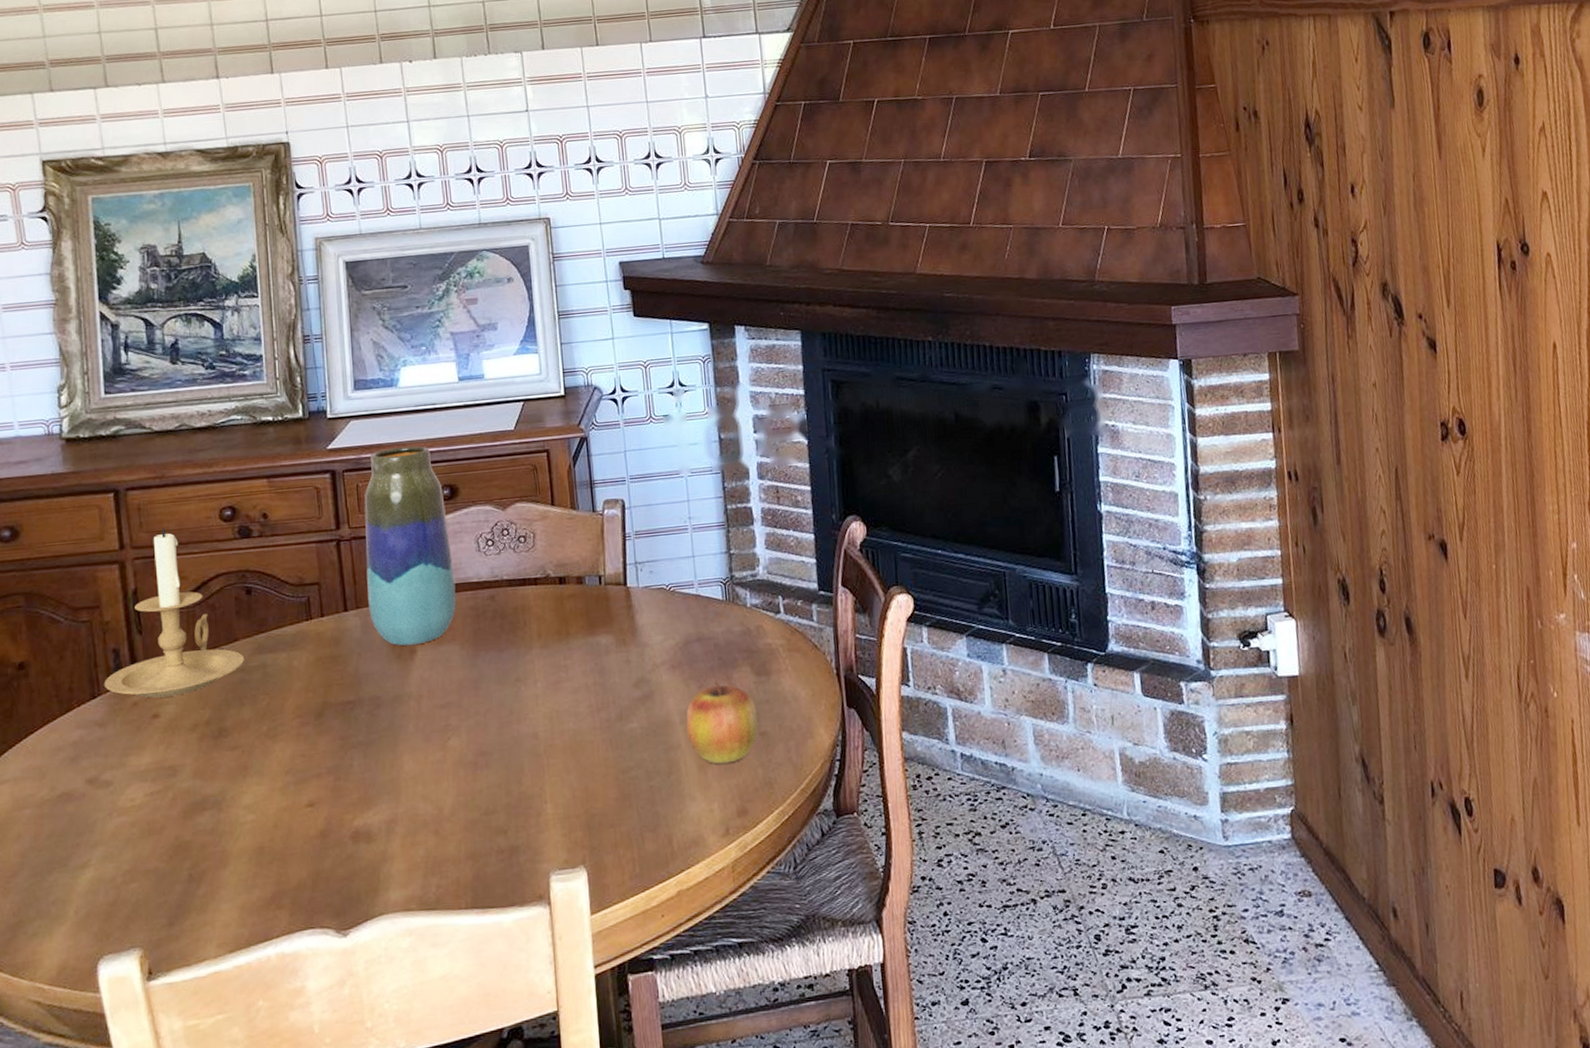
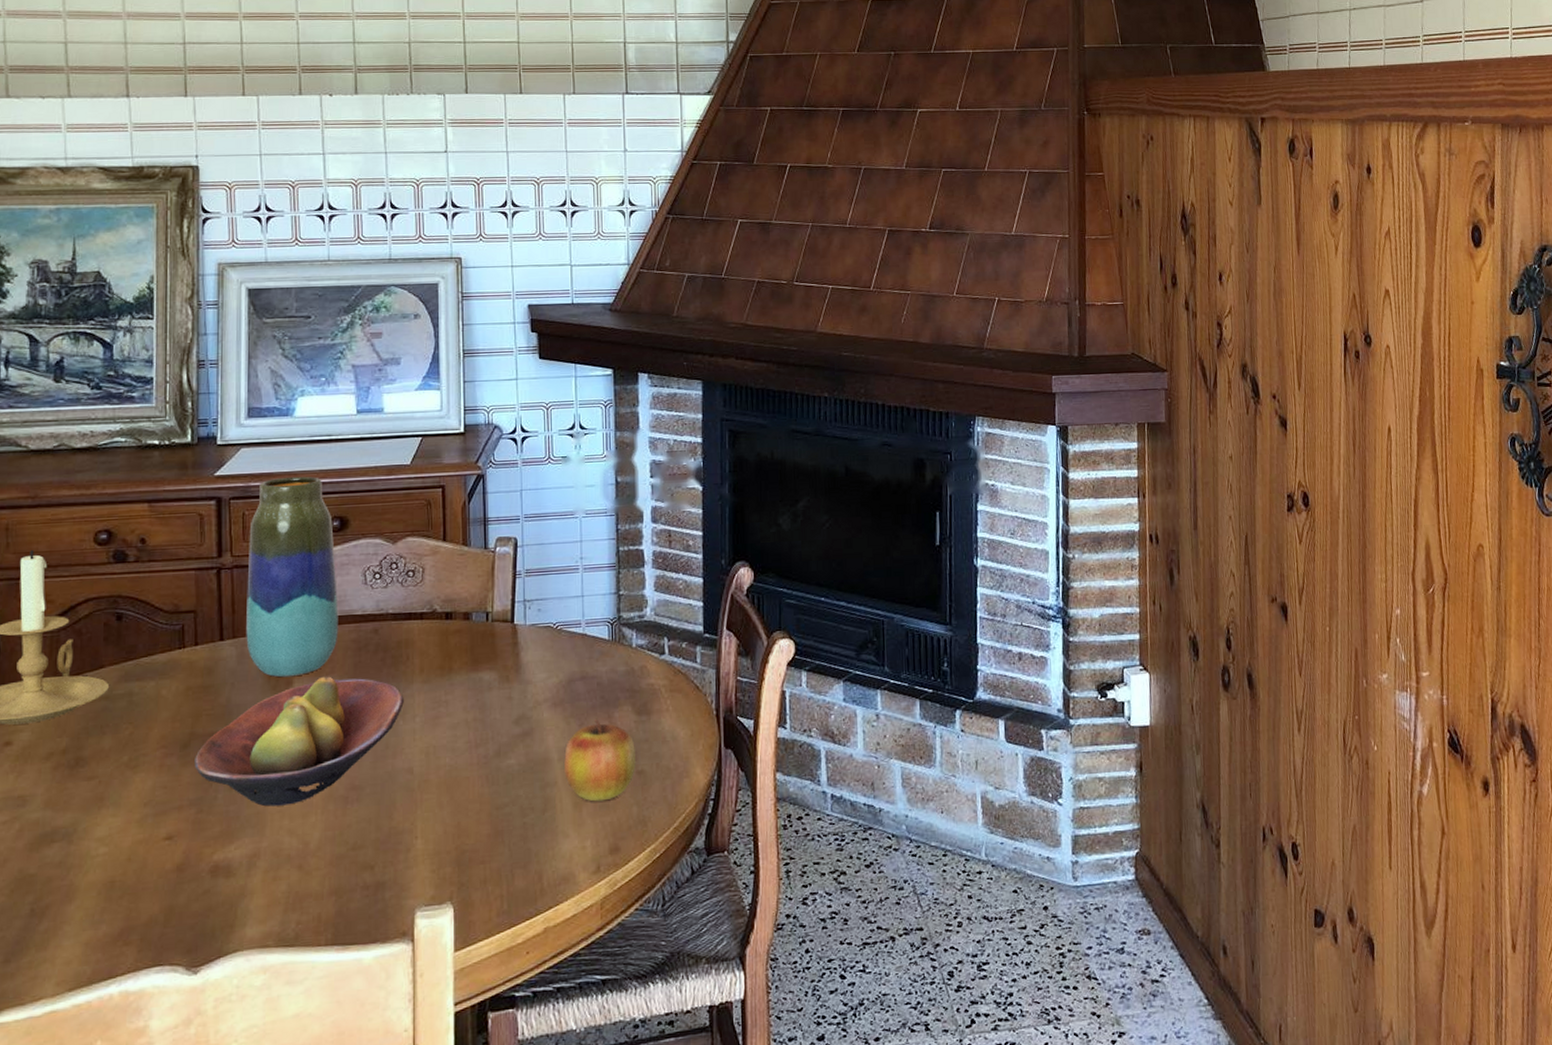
fruit bowl: none [329,643,525,773] -> present [194,676,404,807]

